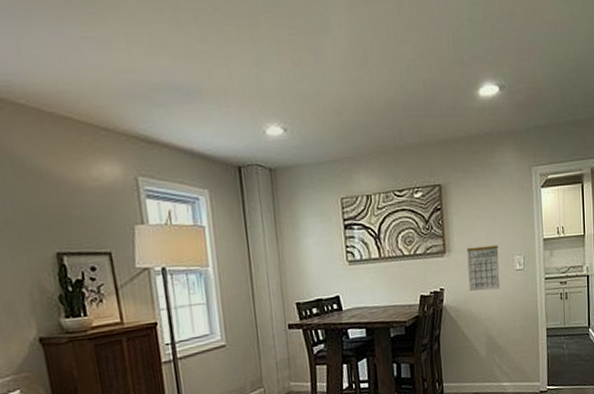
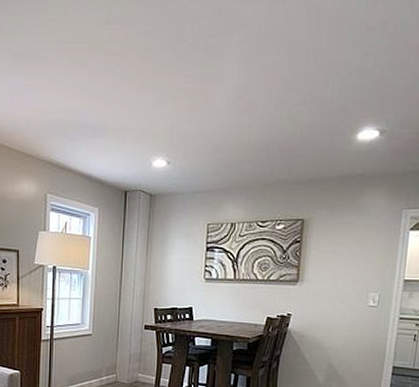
calendar: present [466,245,501,292] -> none [317,279,353,322]

